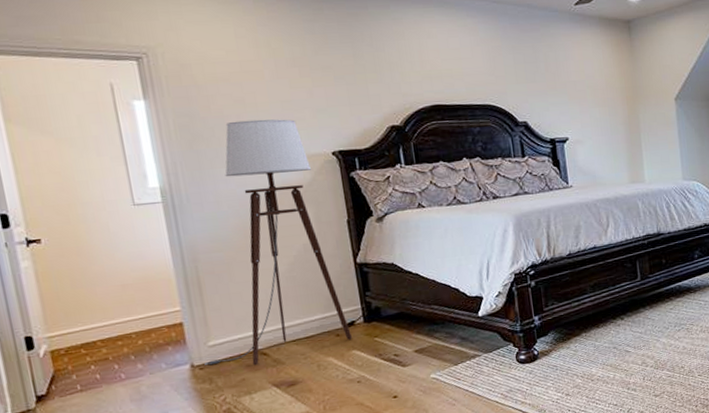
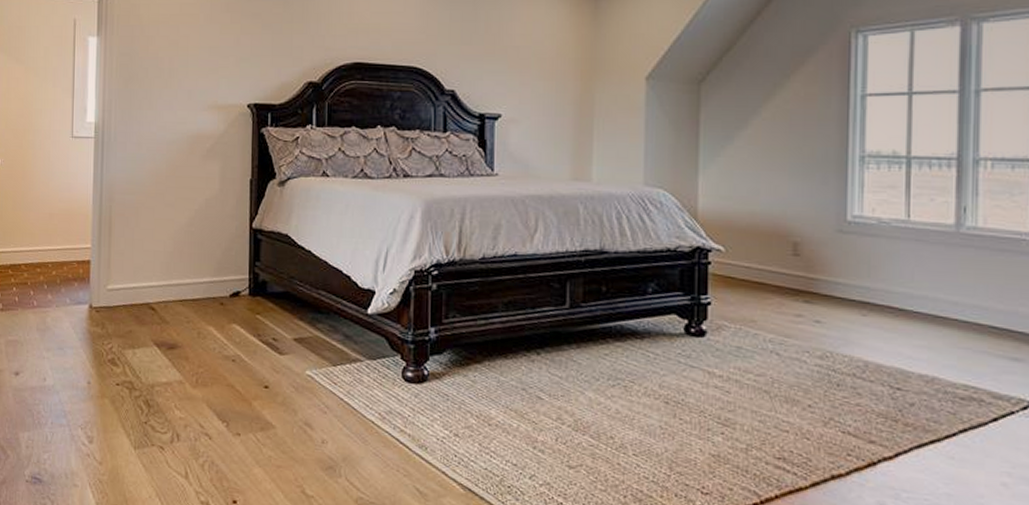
floor lamp: present [204,119,352,365] -> none [101,63,235,318]

